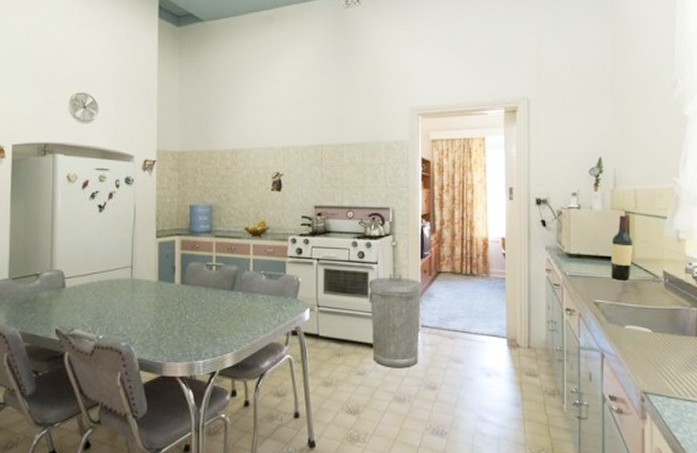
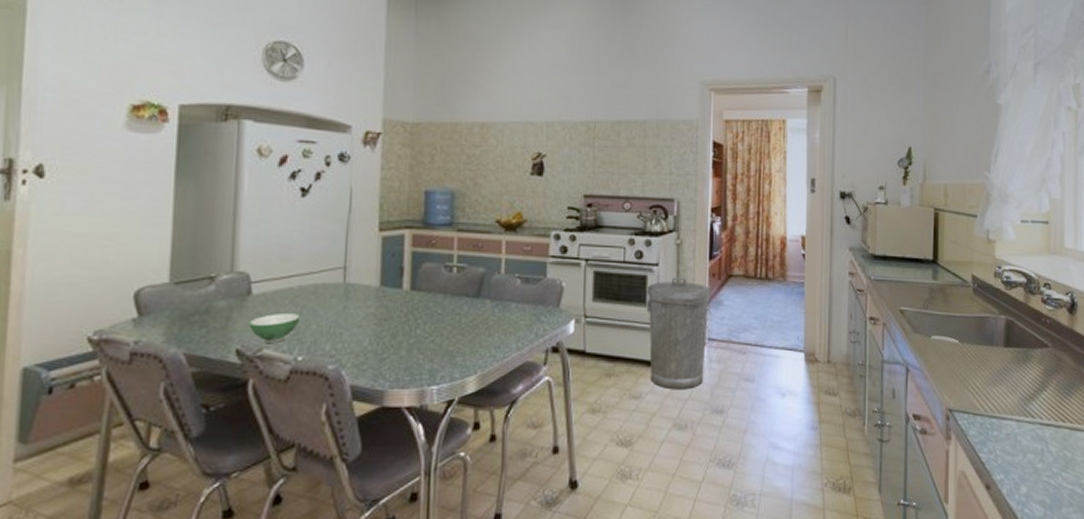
bowl: none [64,302,101,326] -> present [249,314,301,344]
wine bottle: present [610,215,633,281] -> none [917,212,942,285]

